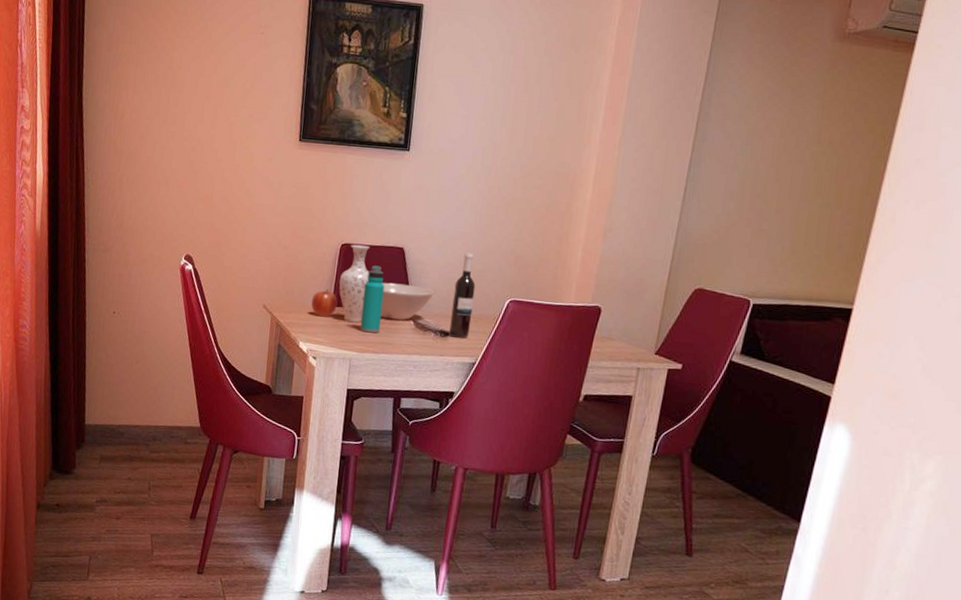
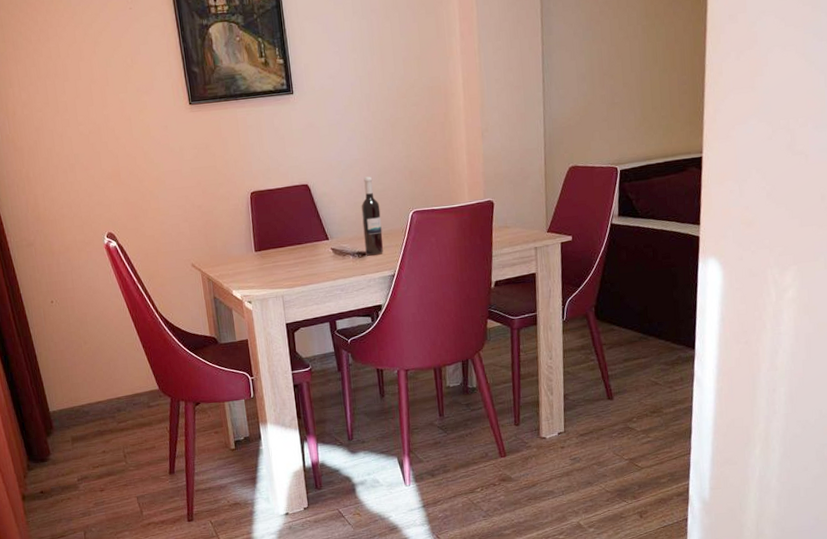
fruit: present [311,289,338,316] -> none [234,237,260,263]
vase: present [339,244,370,323] -> none [256,189,285,263]
water bottle: present [359,265,385,334] -> none [280,205,304,269]
bowl: present [380,282,434,320] -> none [296,216,345,252]

